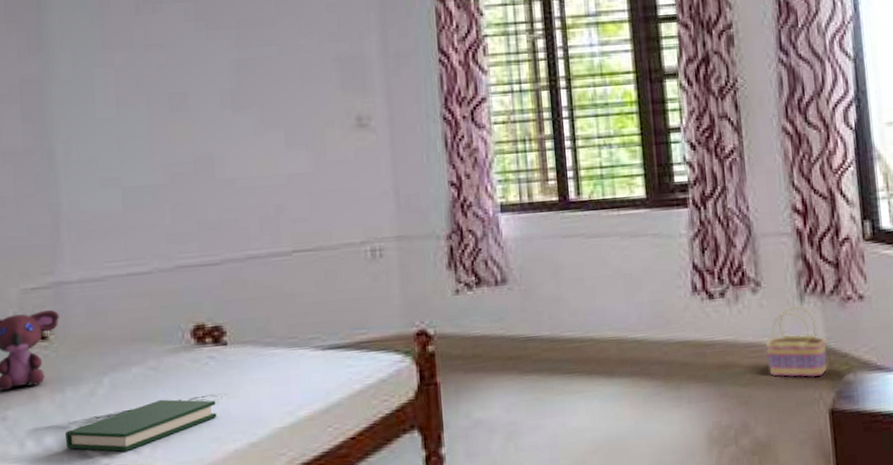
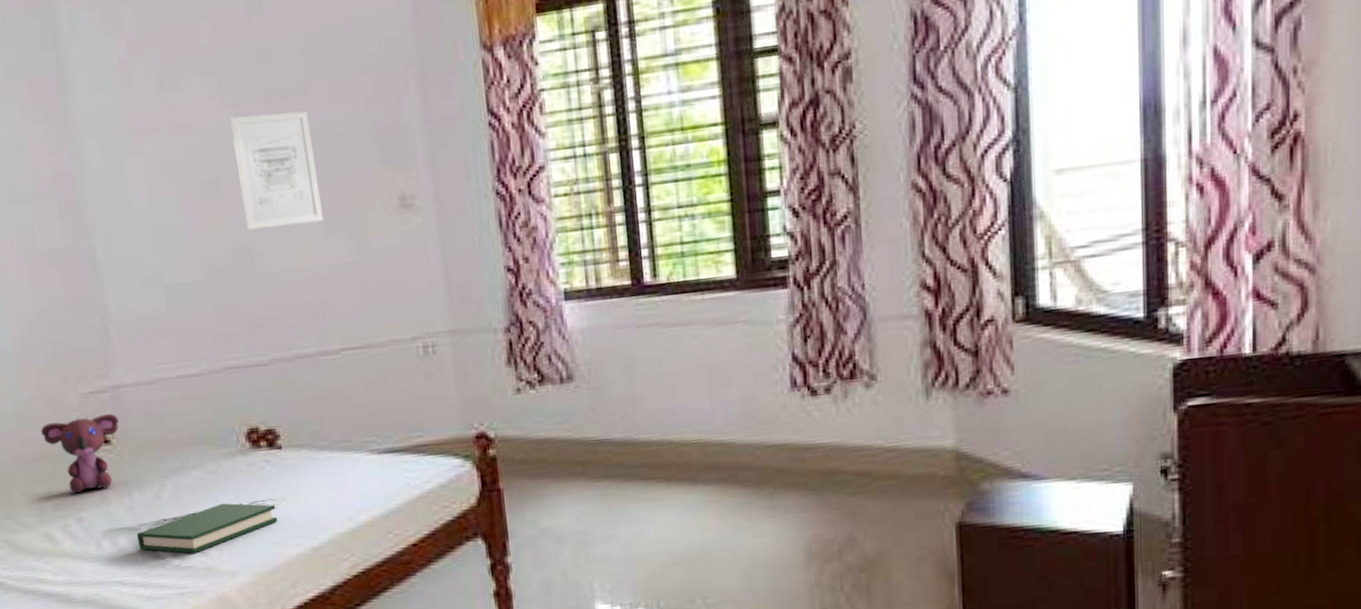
wall art: none [202,39,284,140] -> present [230,110,324,230]
basket: present [766,306,828,378] -> none [880,403,958,486]

